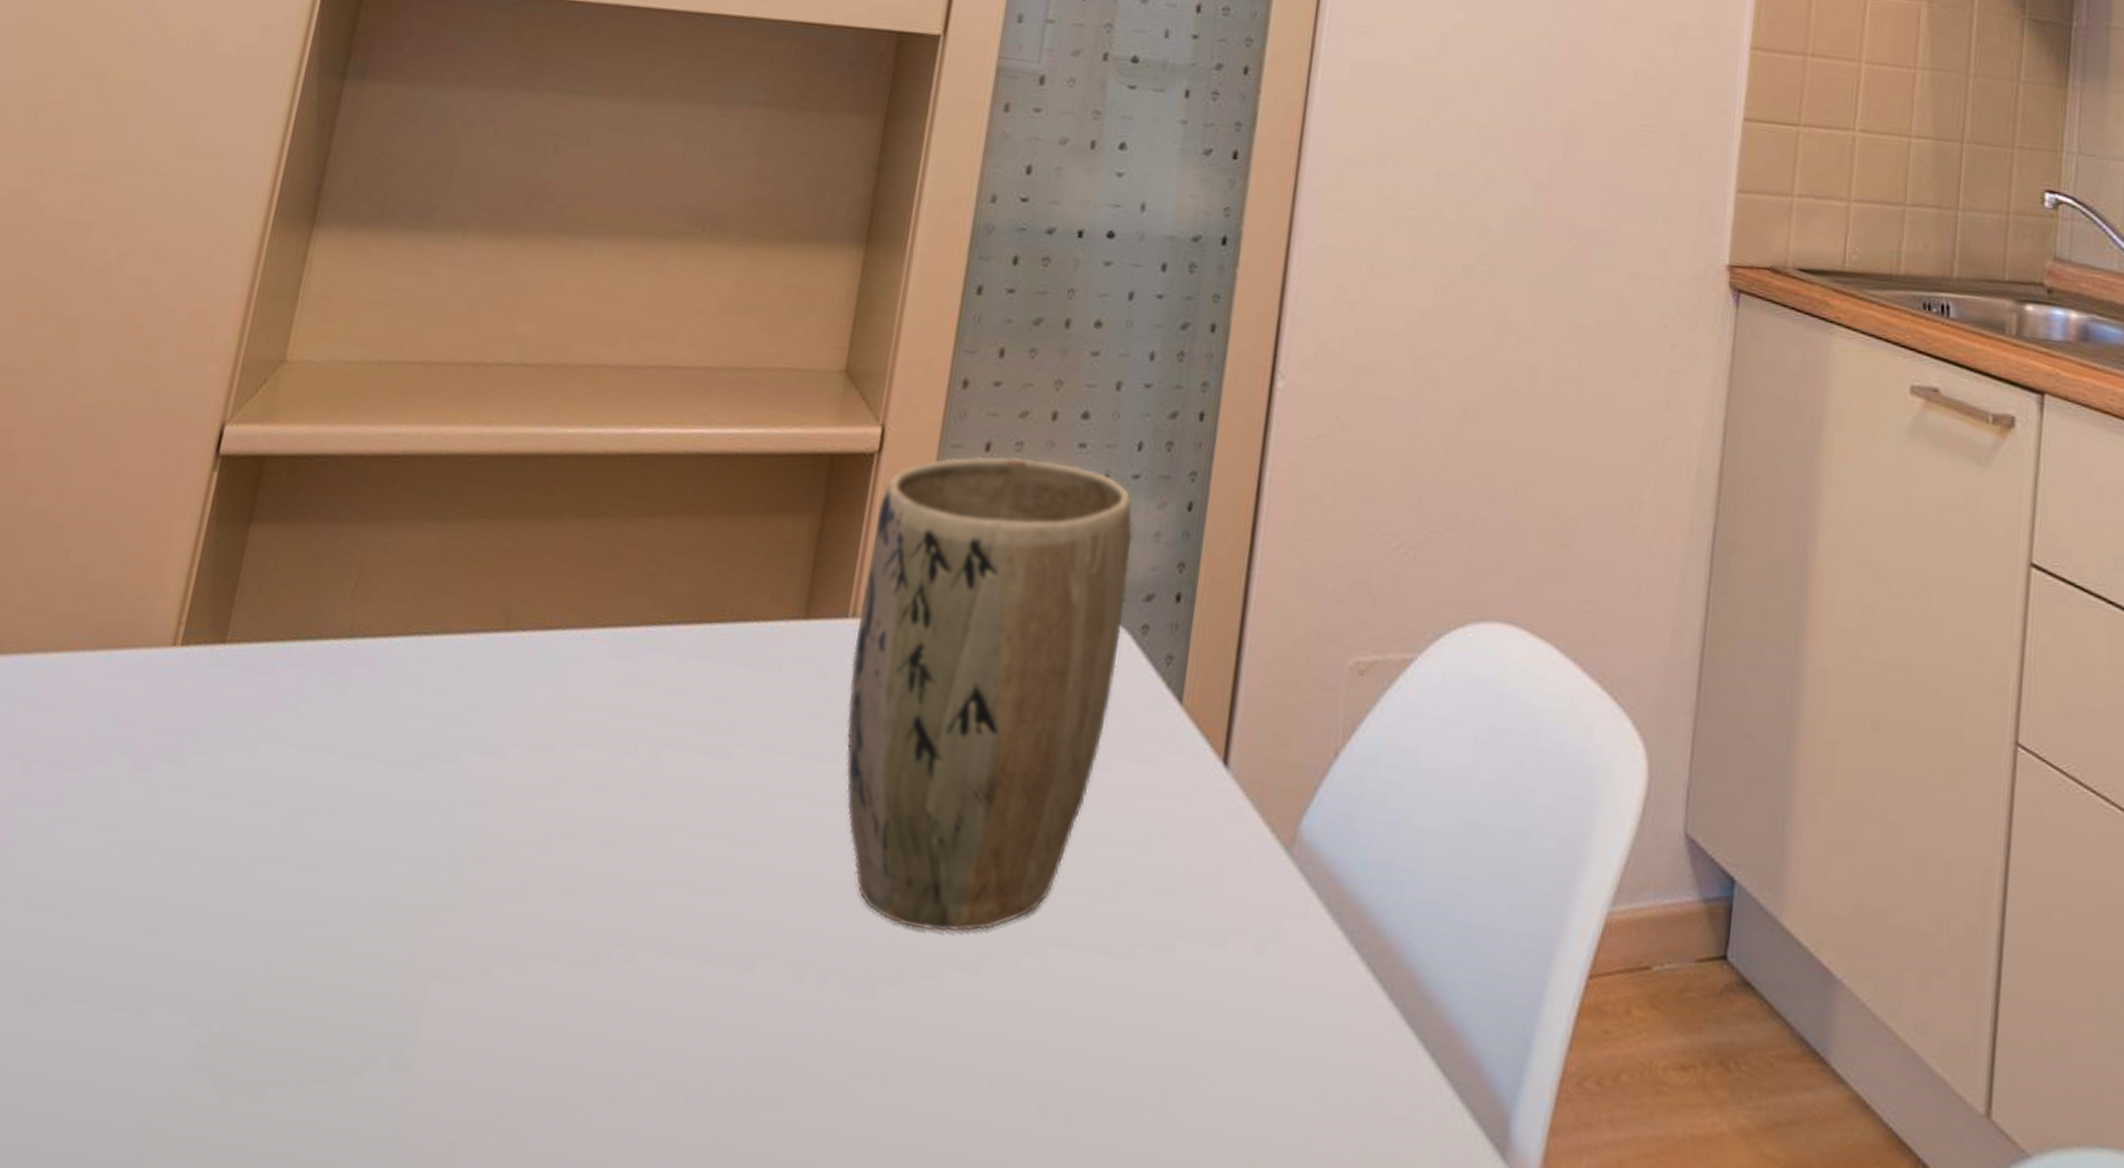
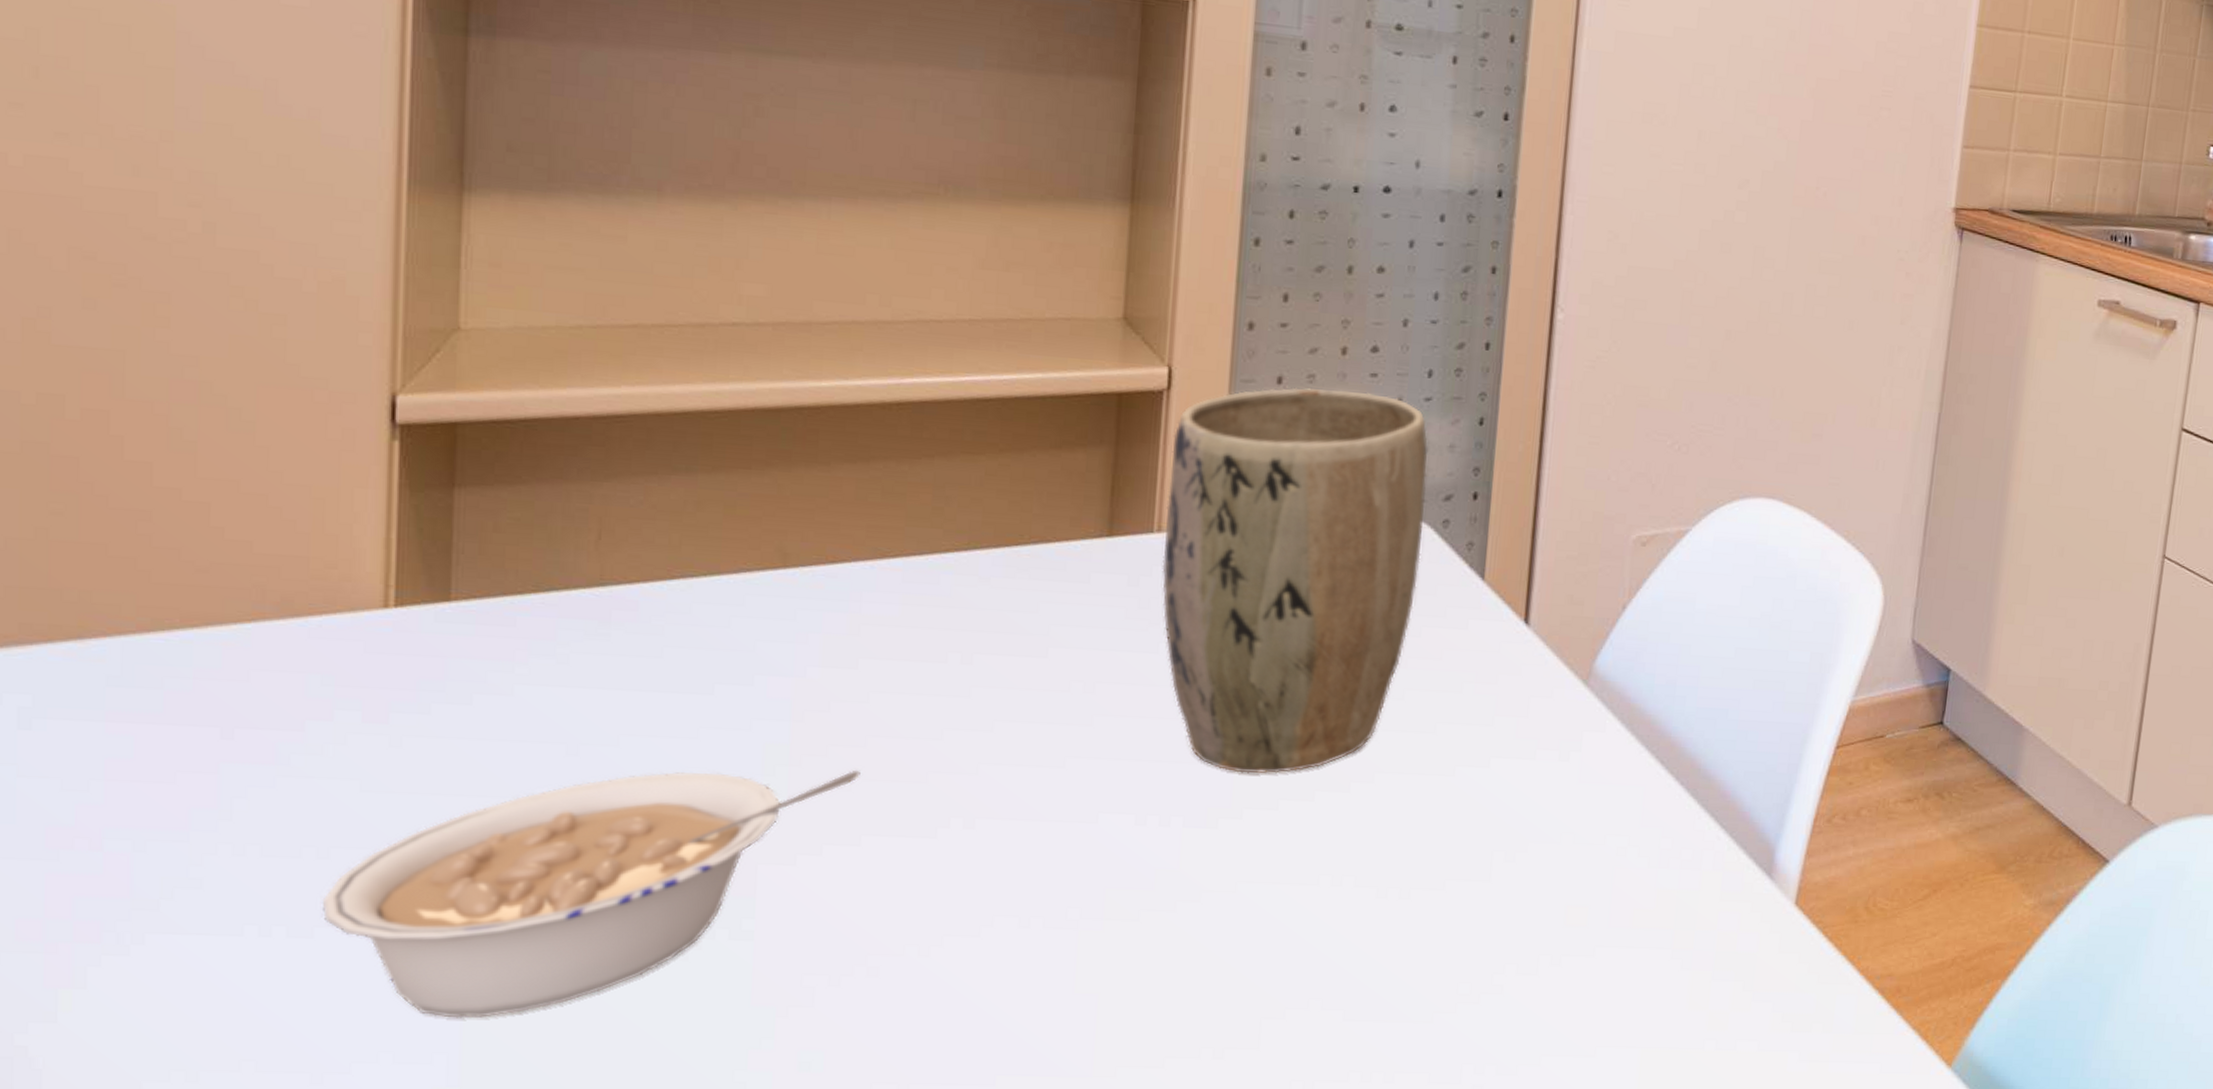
legume: none [56,855,539,1130] -> present [321,770,860,1018]

